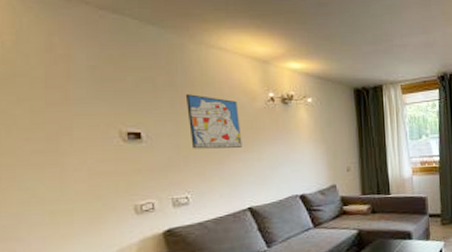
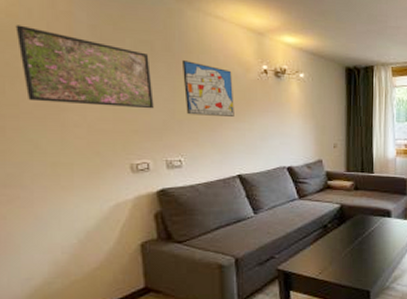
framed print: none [12,71,157,148] -> present [15,25,154,109]

